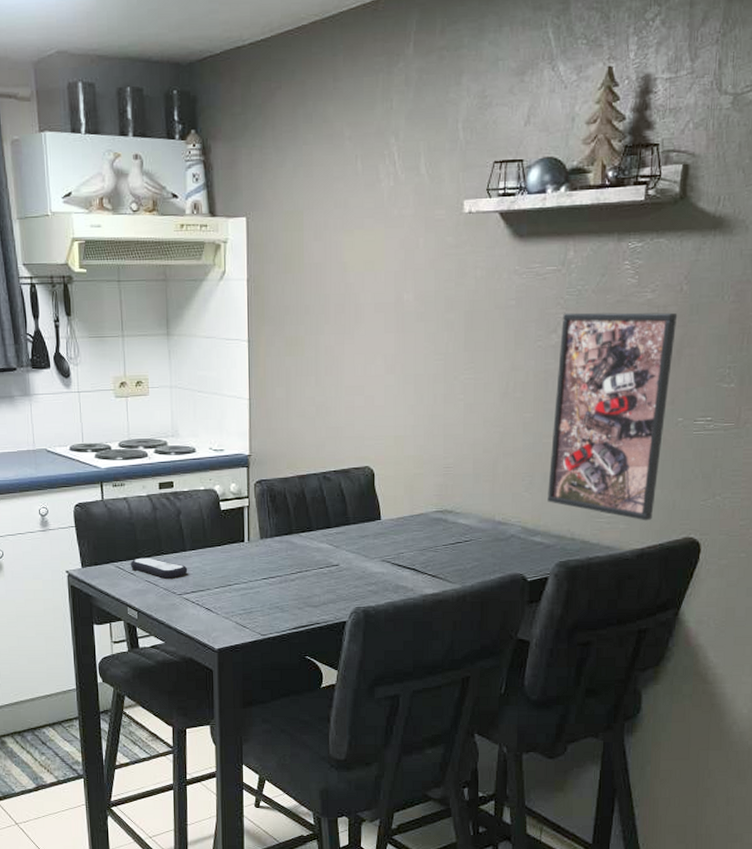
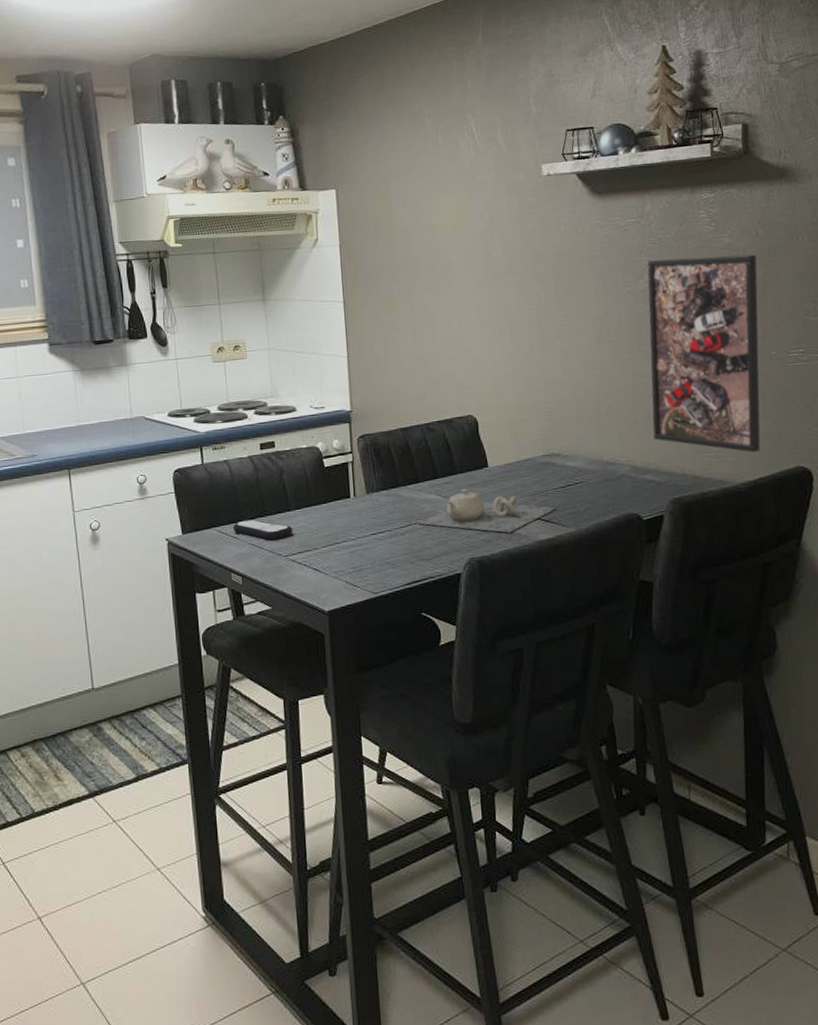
teapot: none [307,539,444,586] -> present [417,488,556,533]

